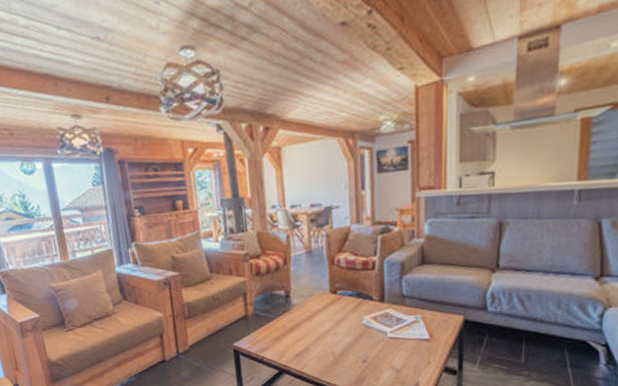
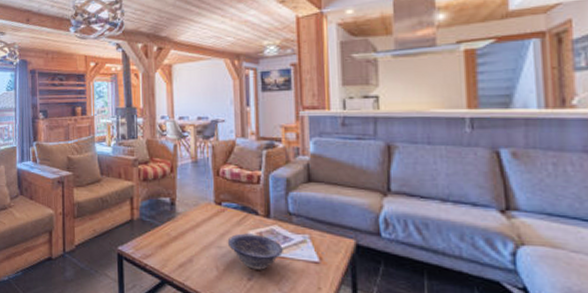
decorative bowl: none [343,318,396,352] -> present [227,233,283,270]

